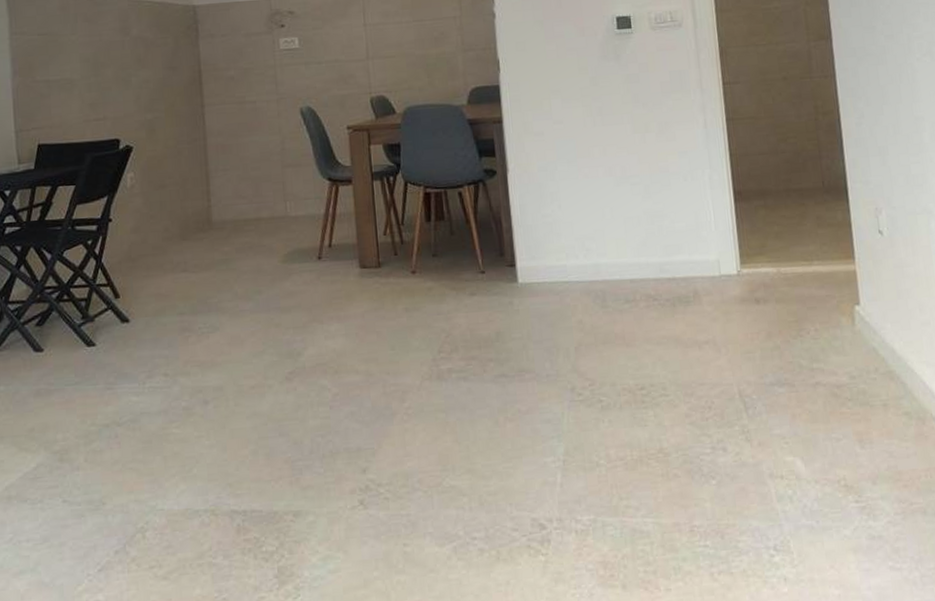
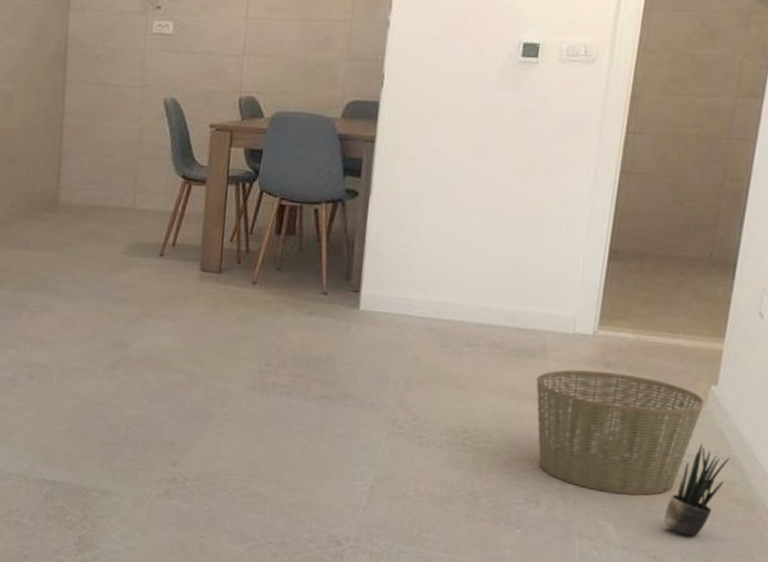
basket: none [696,307,854,428] -> present [536,369,705,495]
potted plant: none [844,363,891,459] -> present [664,443,730,537]

